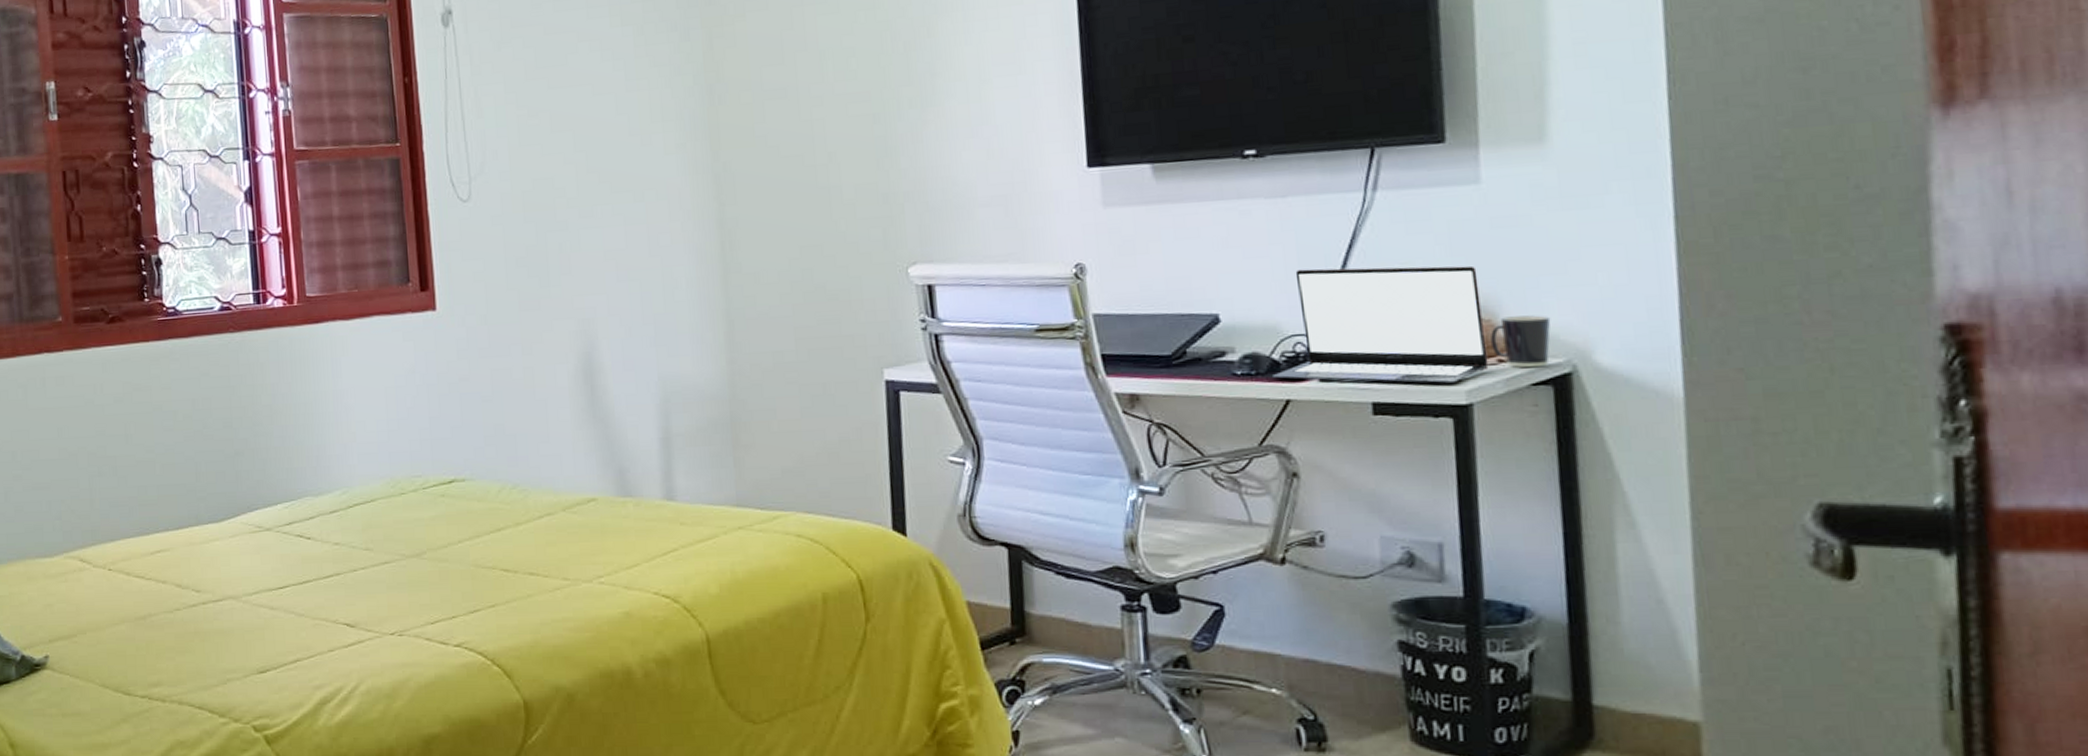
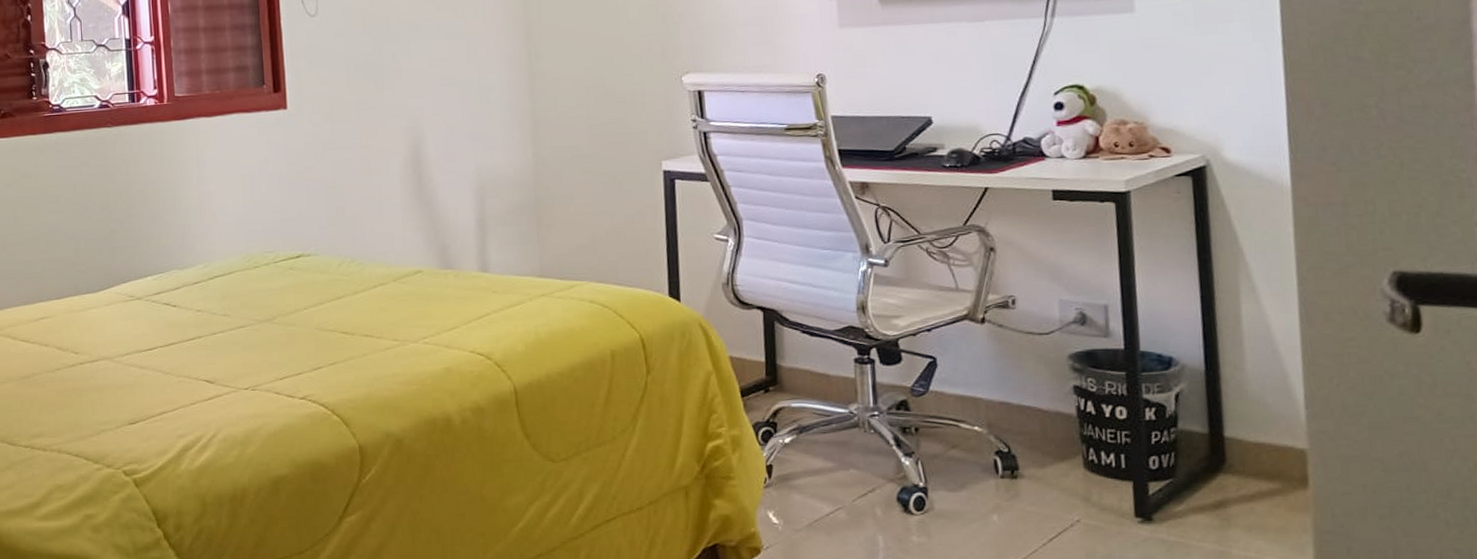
laptop: present [1271,265,1489,384] -> none [973,78,1142,175]
mug: present [1491,315,1551,368] -> none [1143,119,1190,162]

